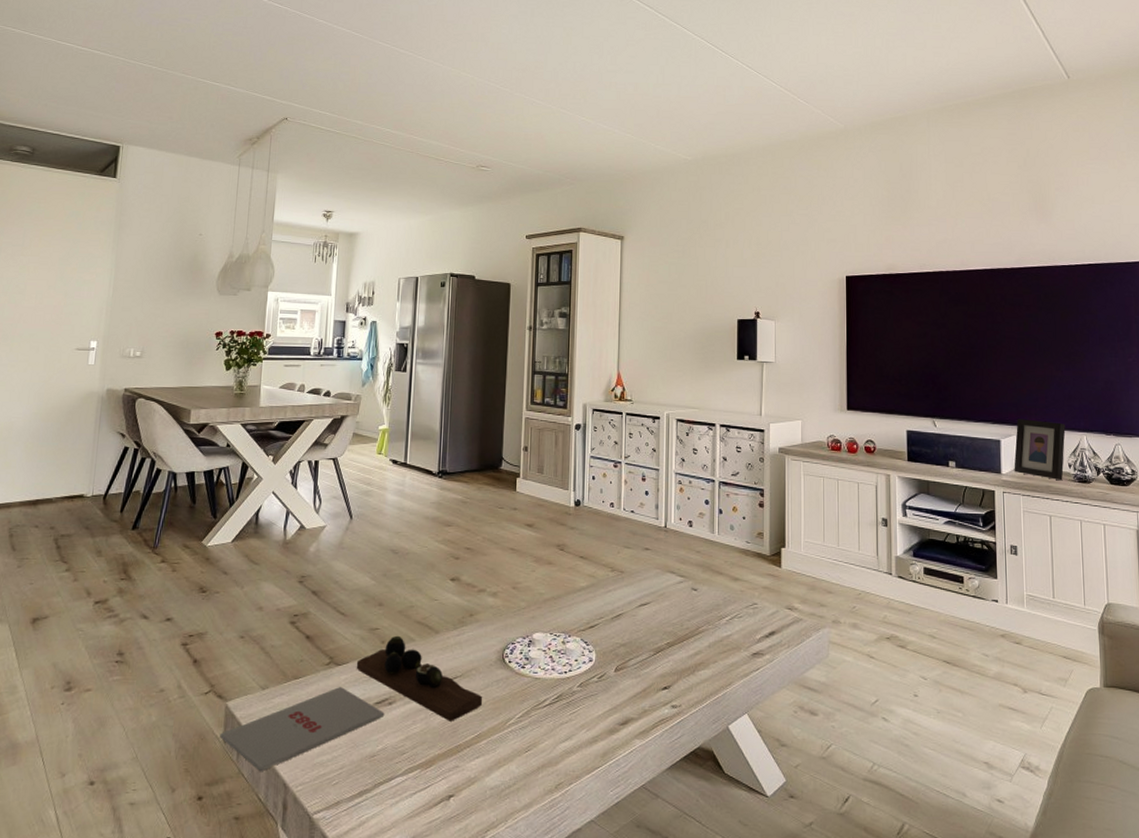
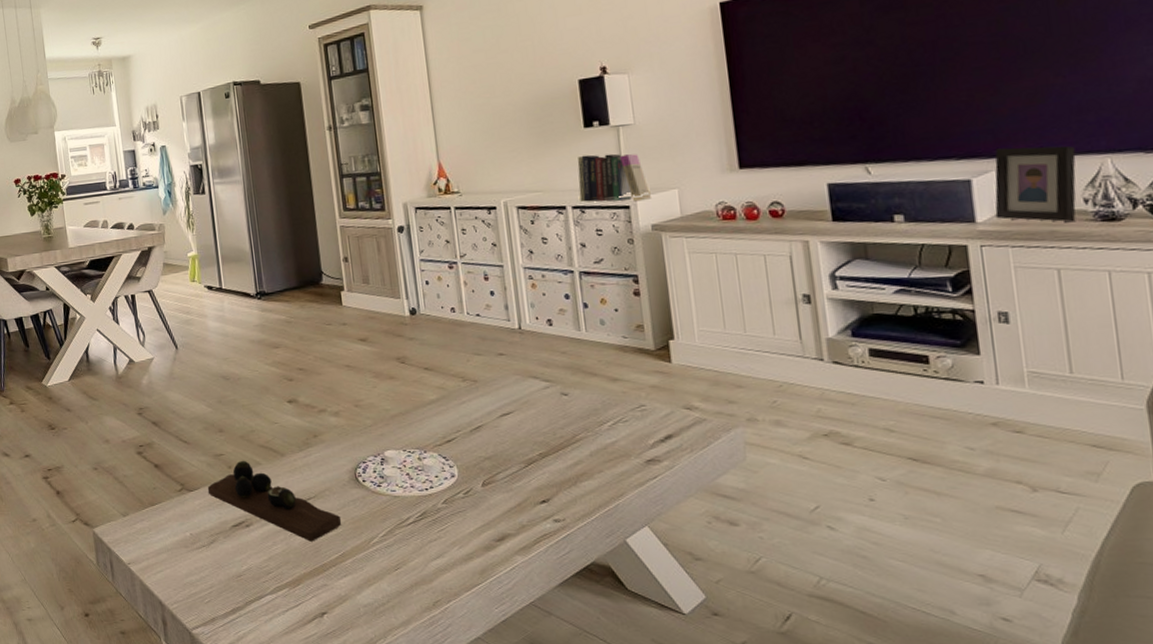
magazine: present [220,686,385,772] -> none [93,511,244,592]
books: none [727,382,781,427] -> present [577,153,651,202]

